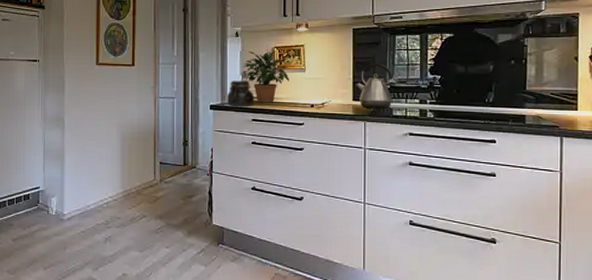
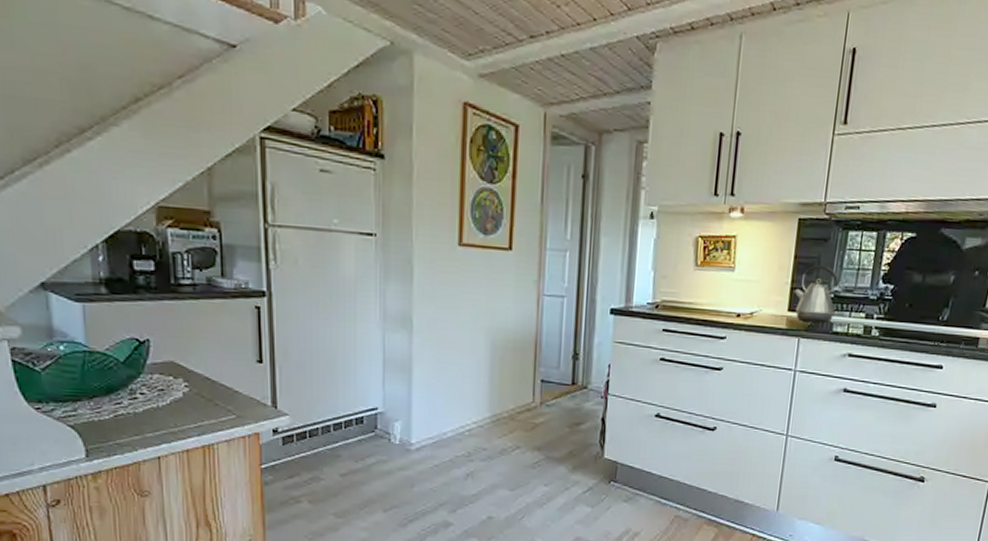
jar: present [226,80,254,107] -> none [631,277,668,314]
potted plant: present [241,49,289,103] -> none [652,238,714,310]

